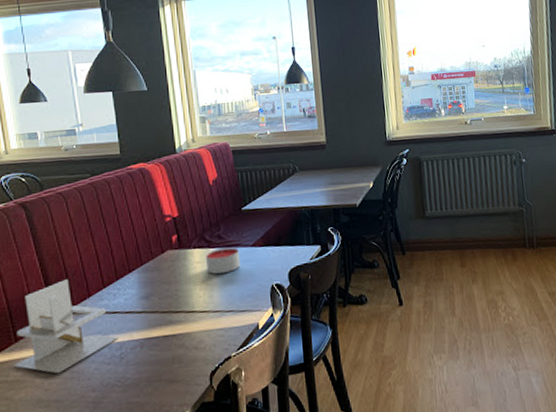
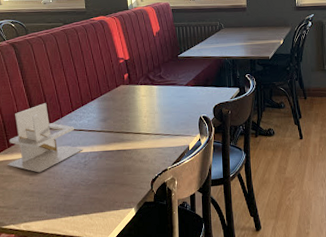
candle: present [206,247,241,274] -> none [150,86,177,106]

